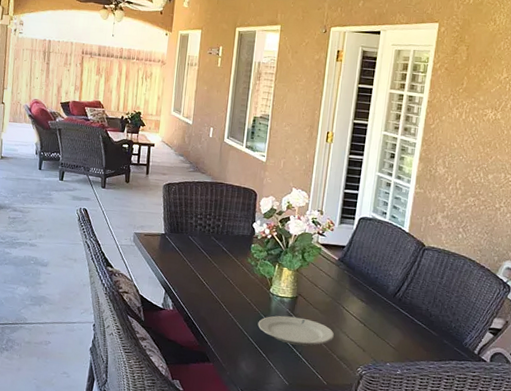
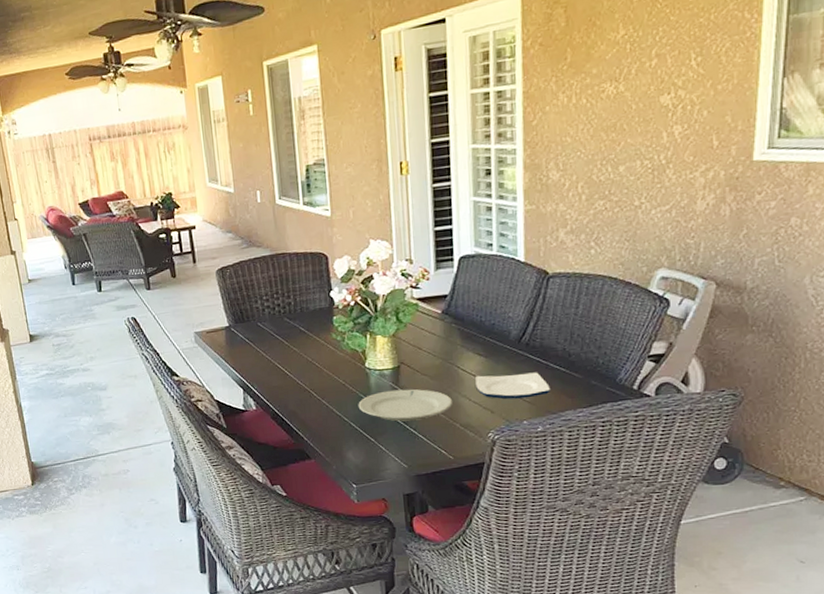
plate: none [355,317,412,345] -> present [475,372,550,399]

